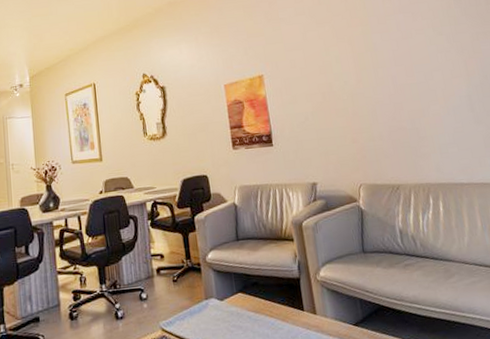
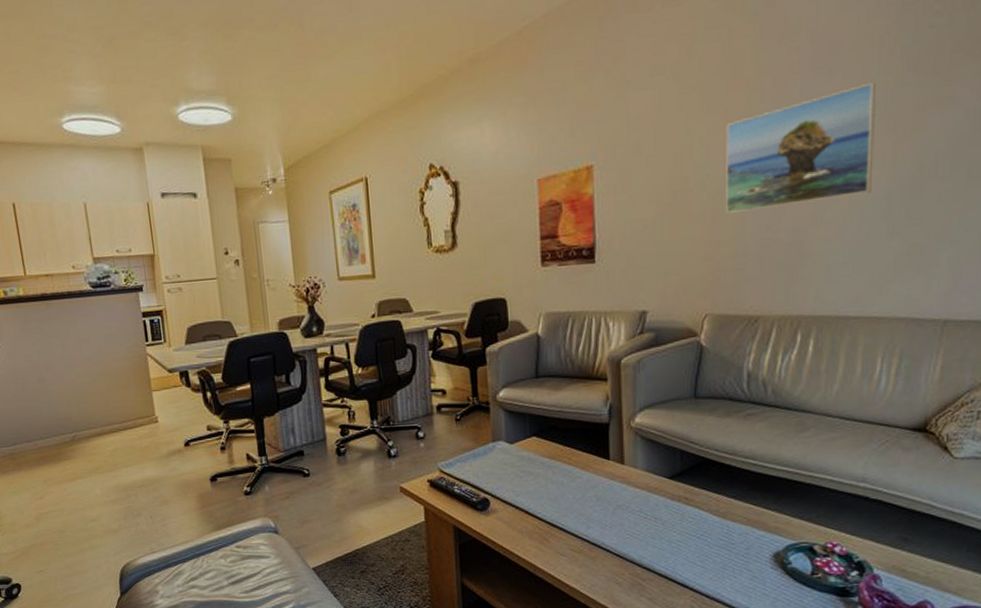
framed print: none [351,22,457,109] -> present [726,82,876,215]

